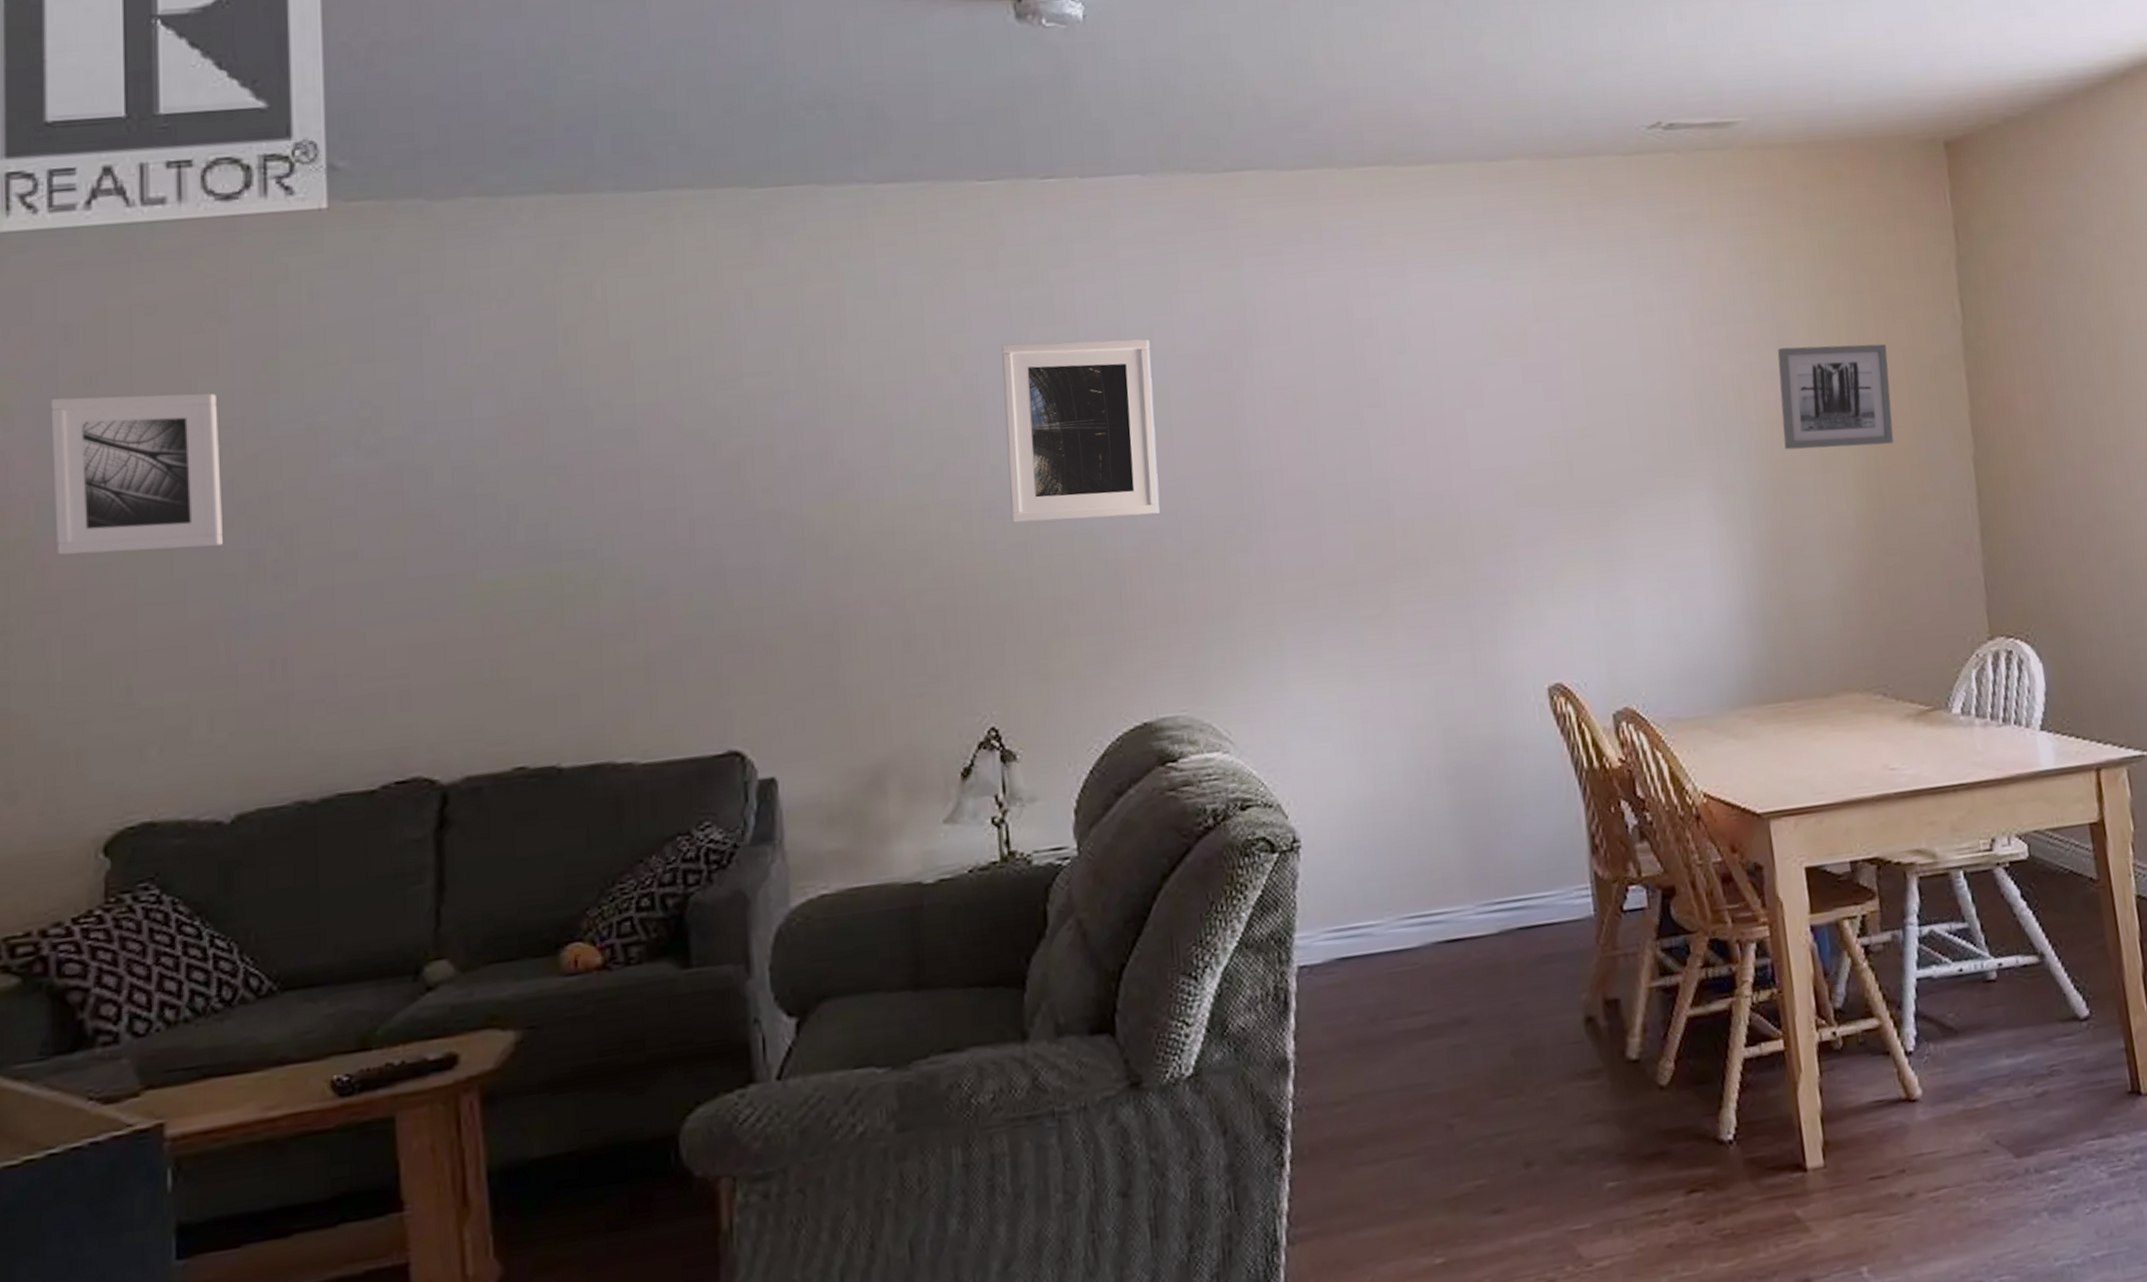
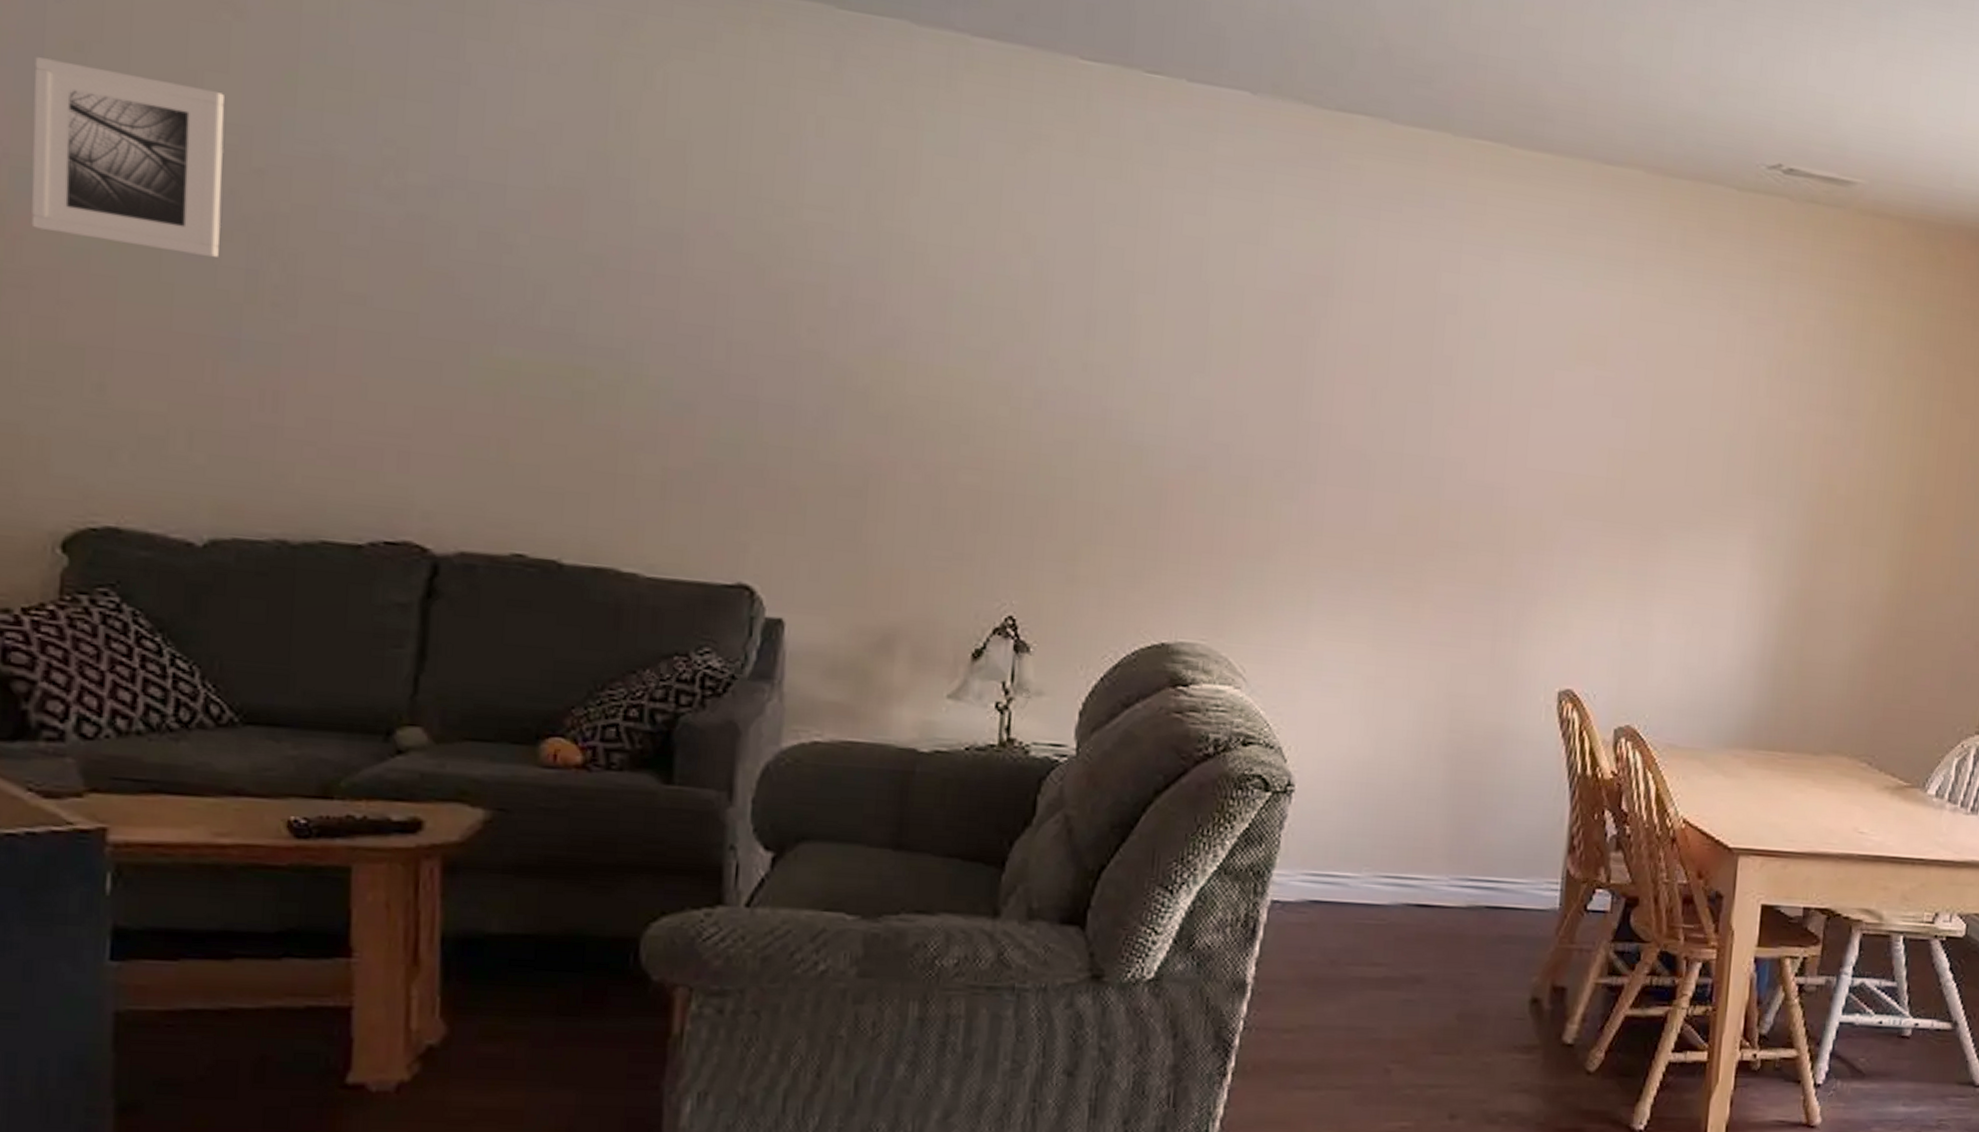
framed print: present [1001,339,1160,523] -> none [1061,235,1231,442]
wall art: present [1777,344,1894,450] -> none [1830,416,1947,533]

